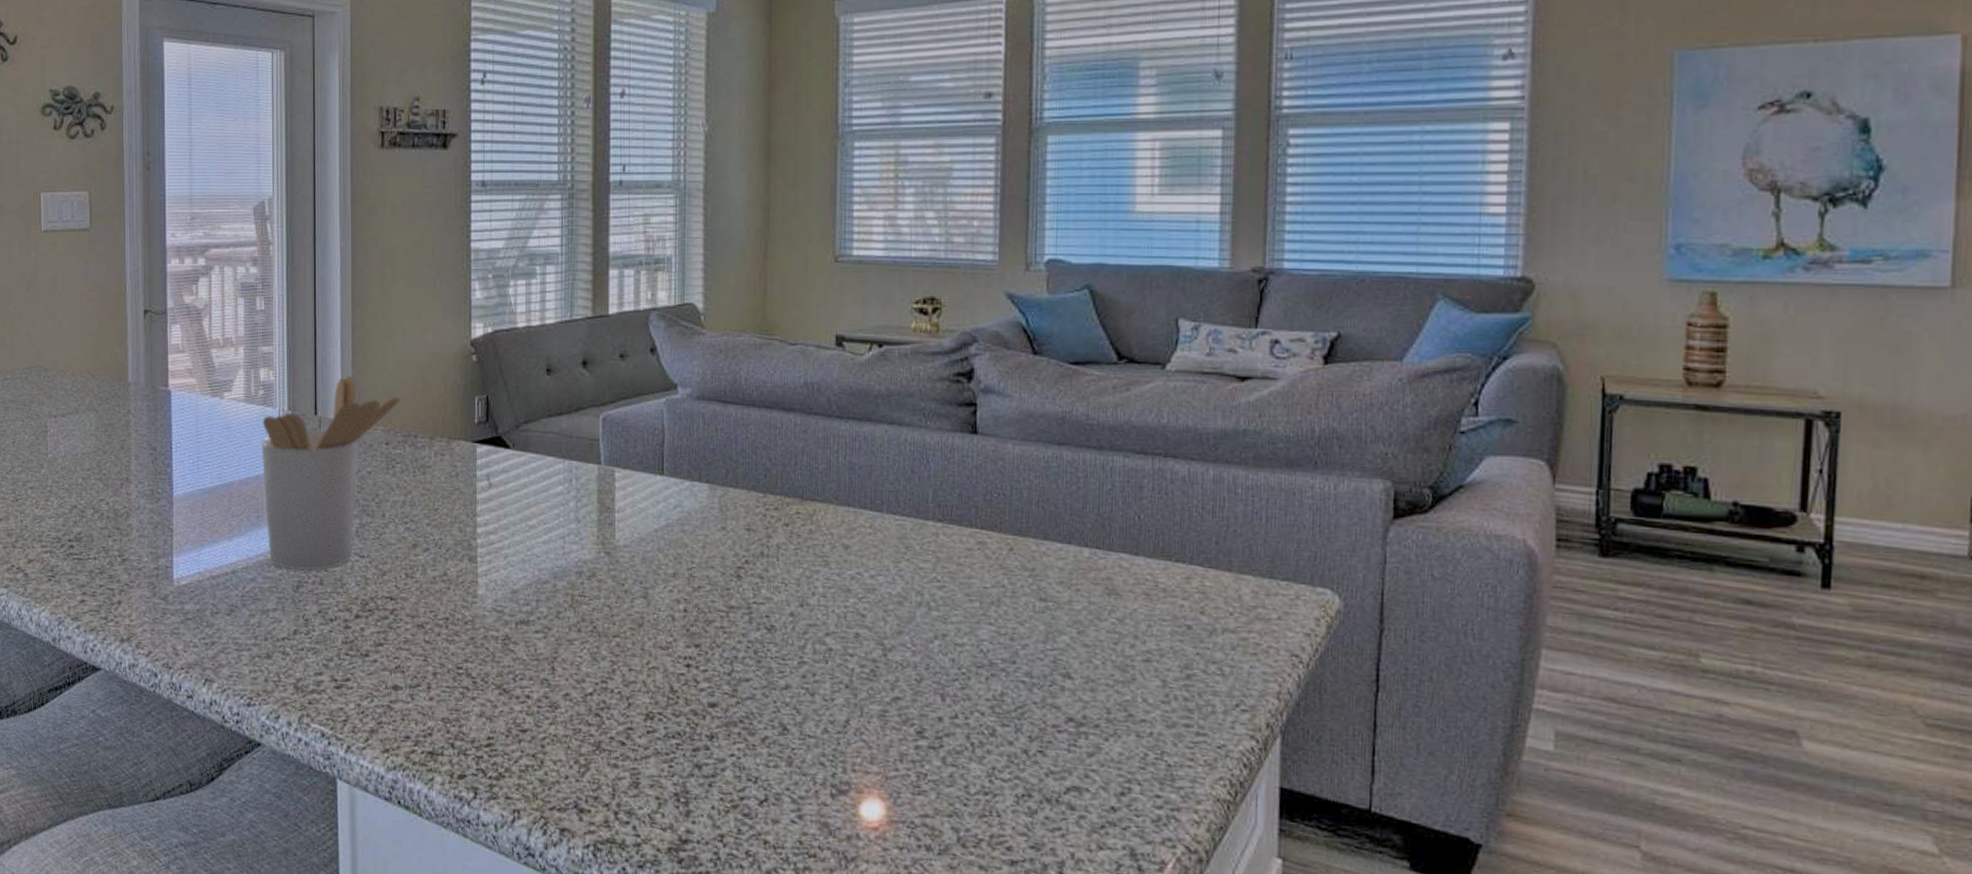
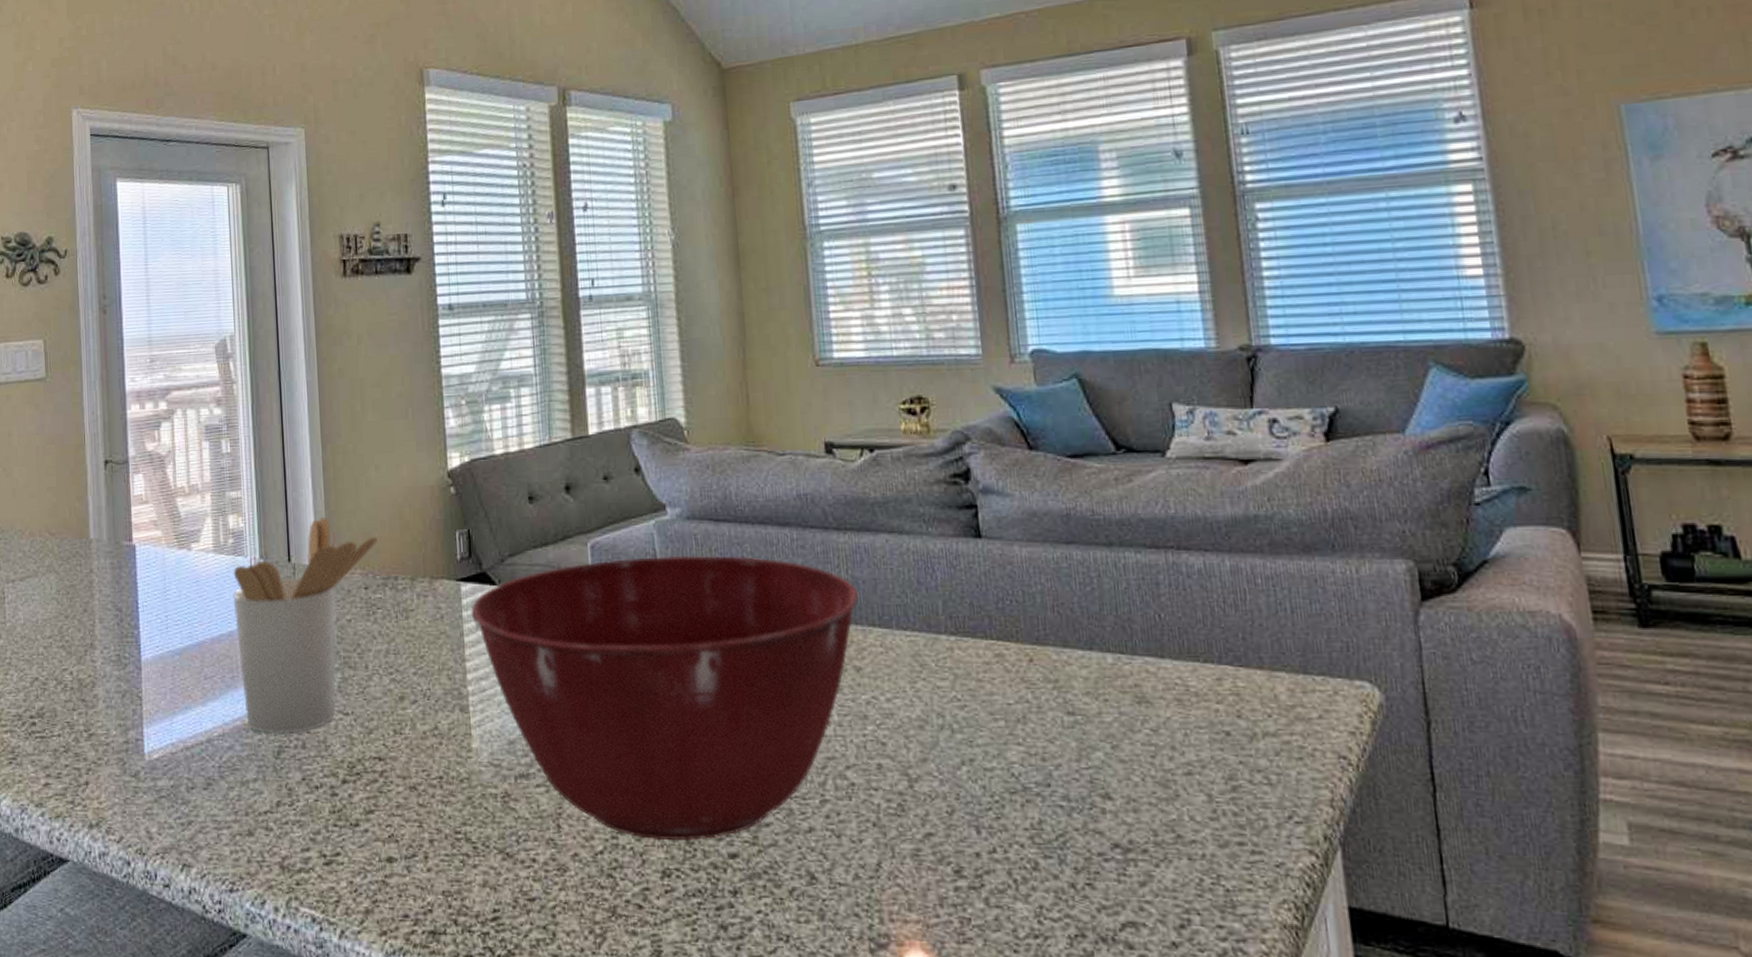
mixing bowl: none [484,431,853,689] -> present [471,555,858,841]

